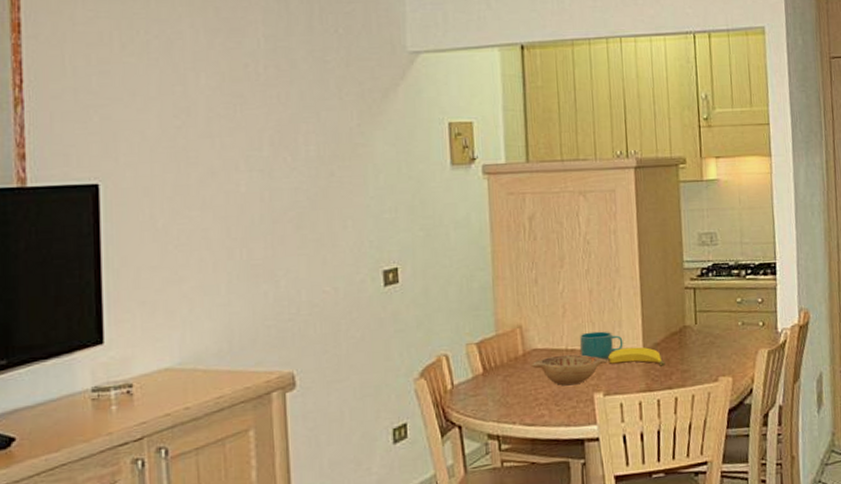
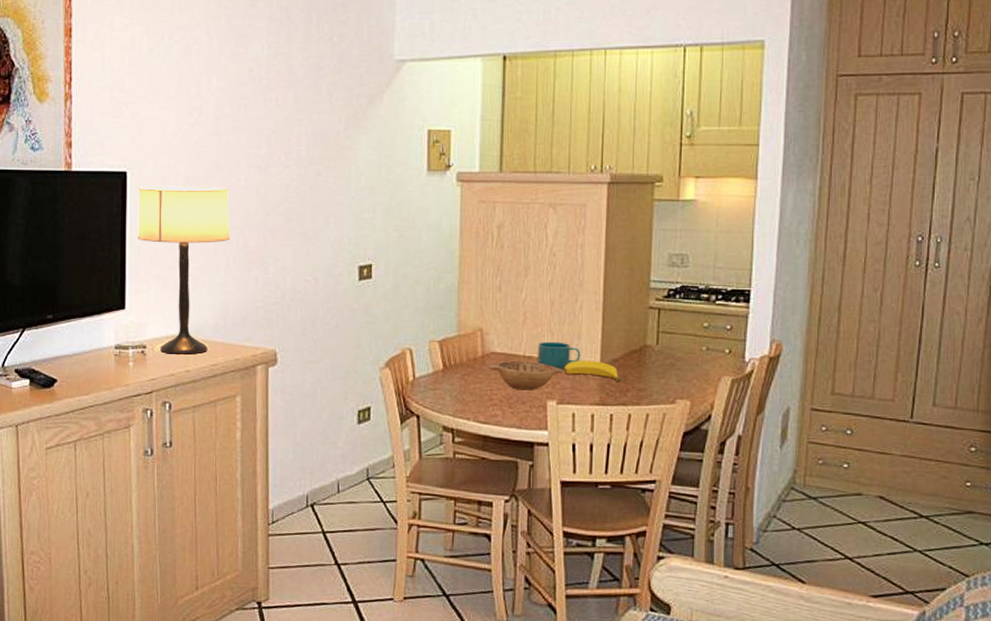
table lamp: none [114,195,232,391] -> present [138,185,230,355]

